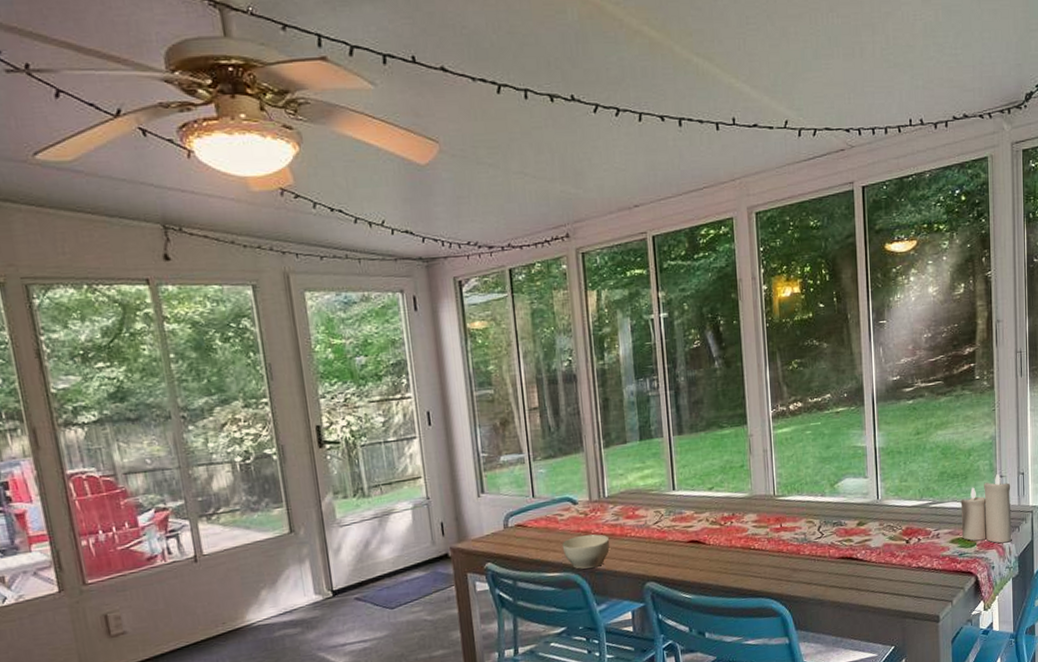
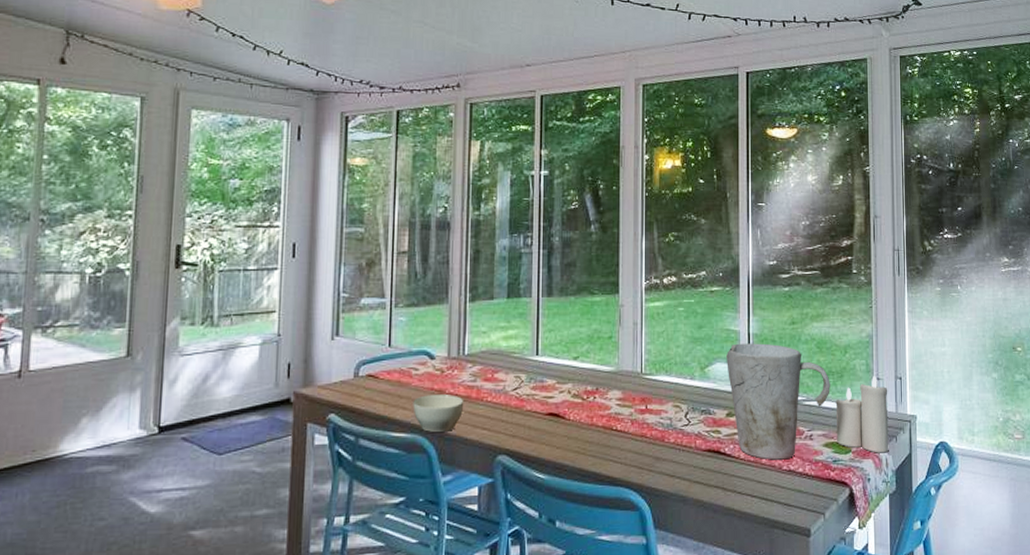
pitcher: none [854,455,956,561] -> present [726,343,830,460]

